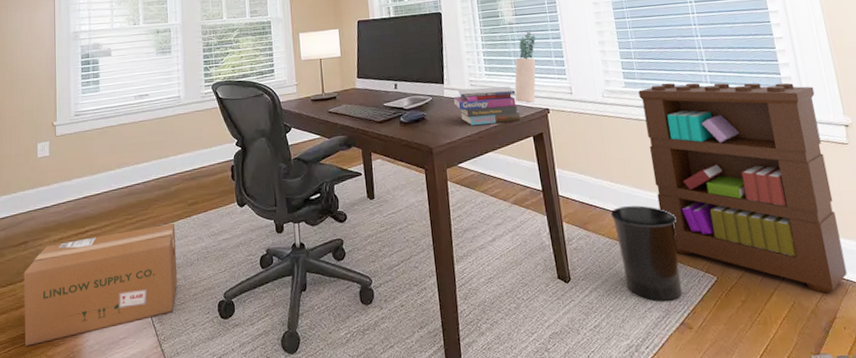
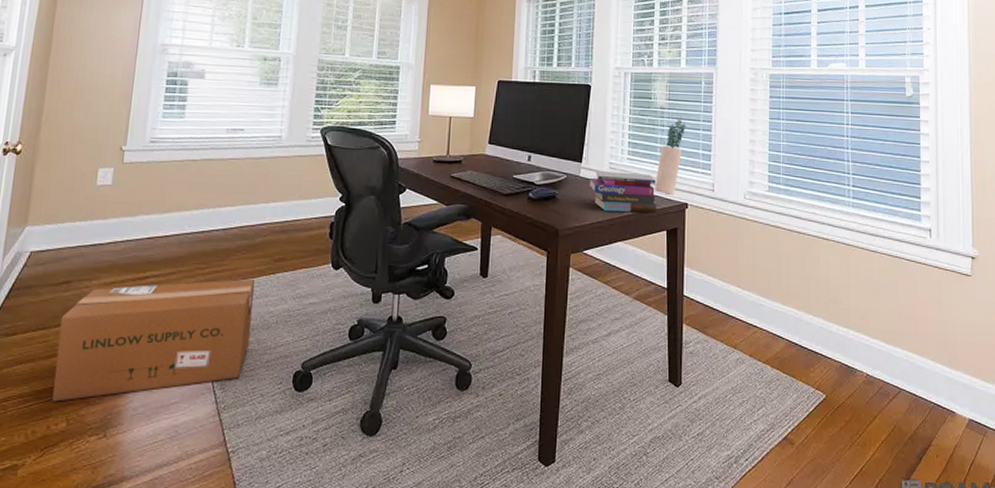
waste bin: present [610,205,683,301] -> none [732,314,798,414]
bookshelf: present [638,82,848,294] -> none [781,192,949,421]

